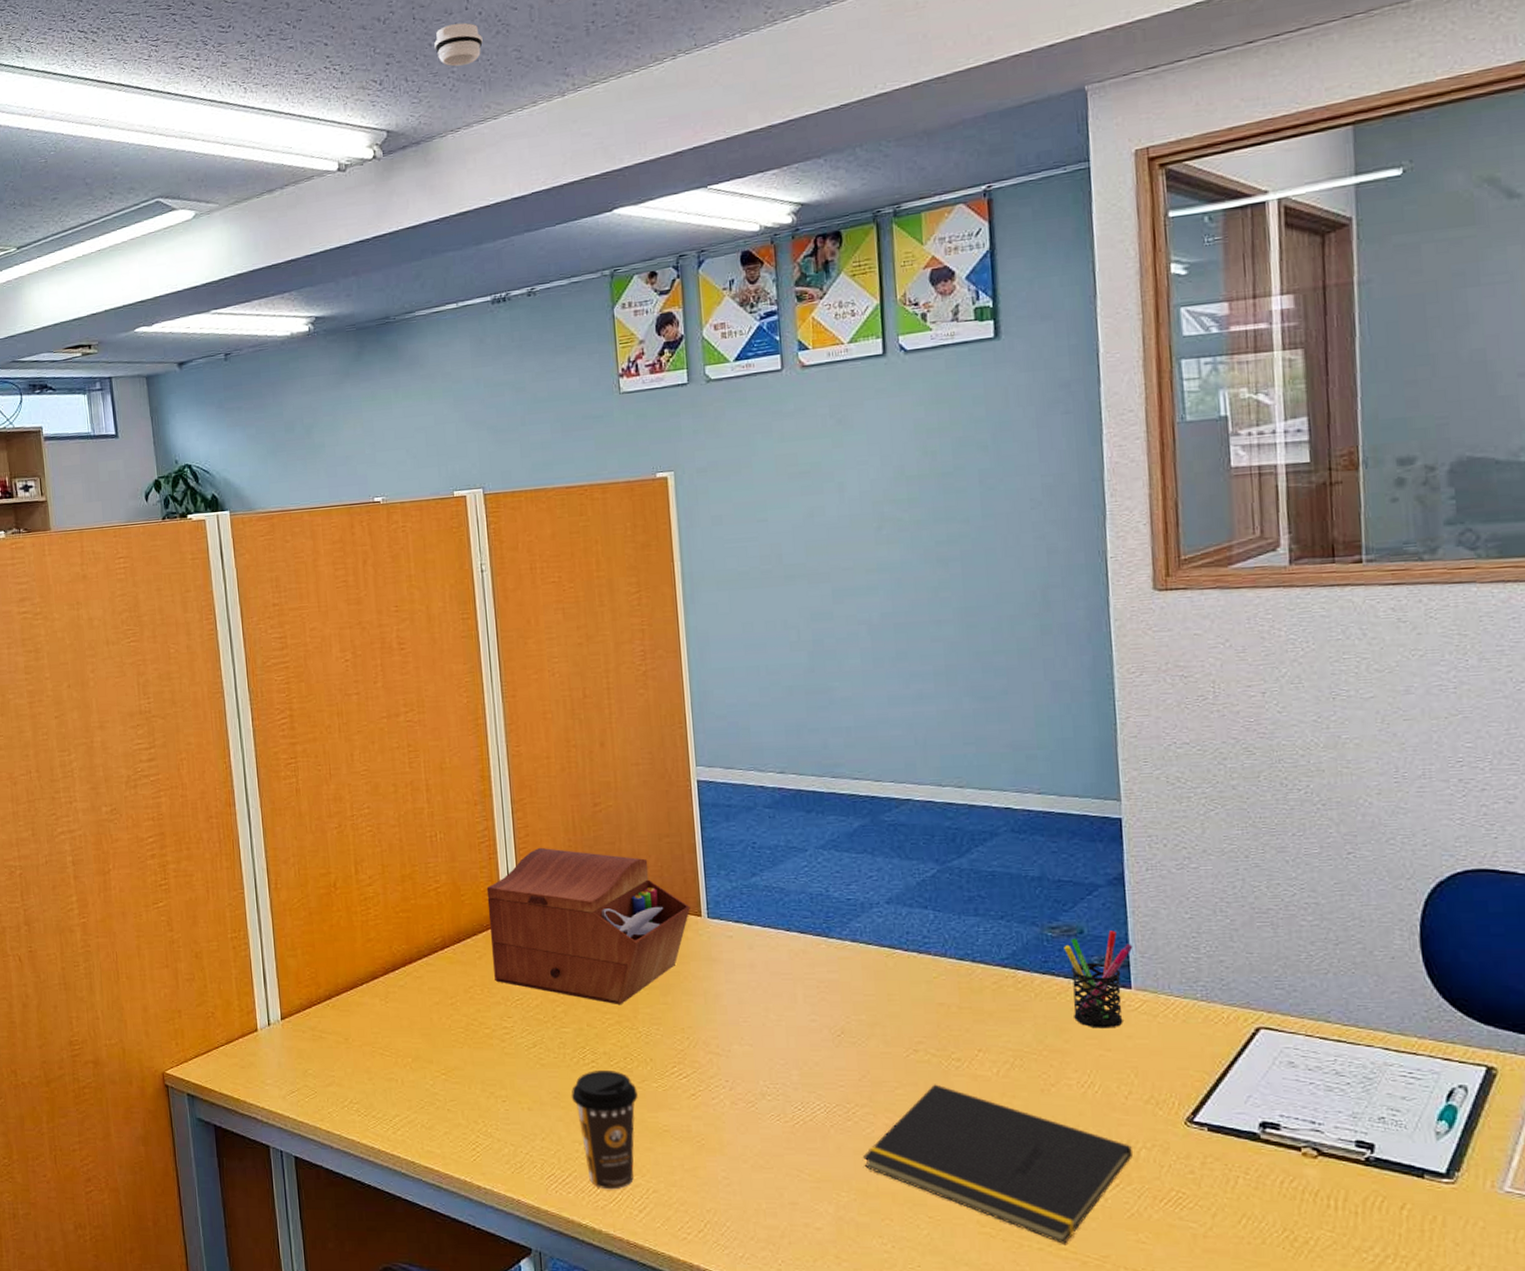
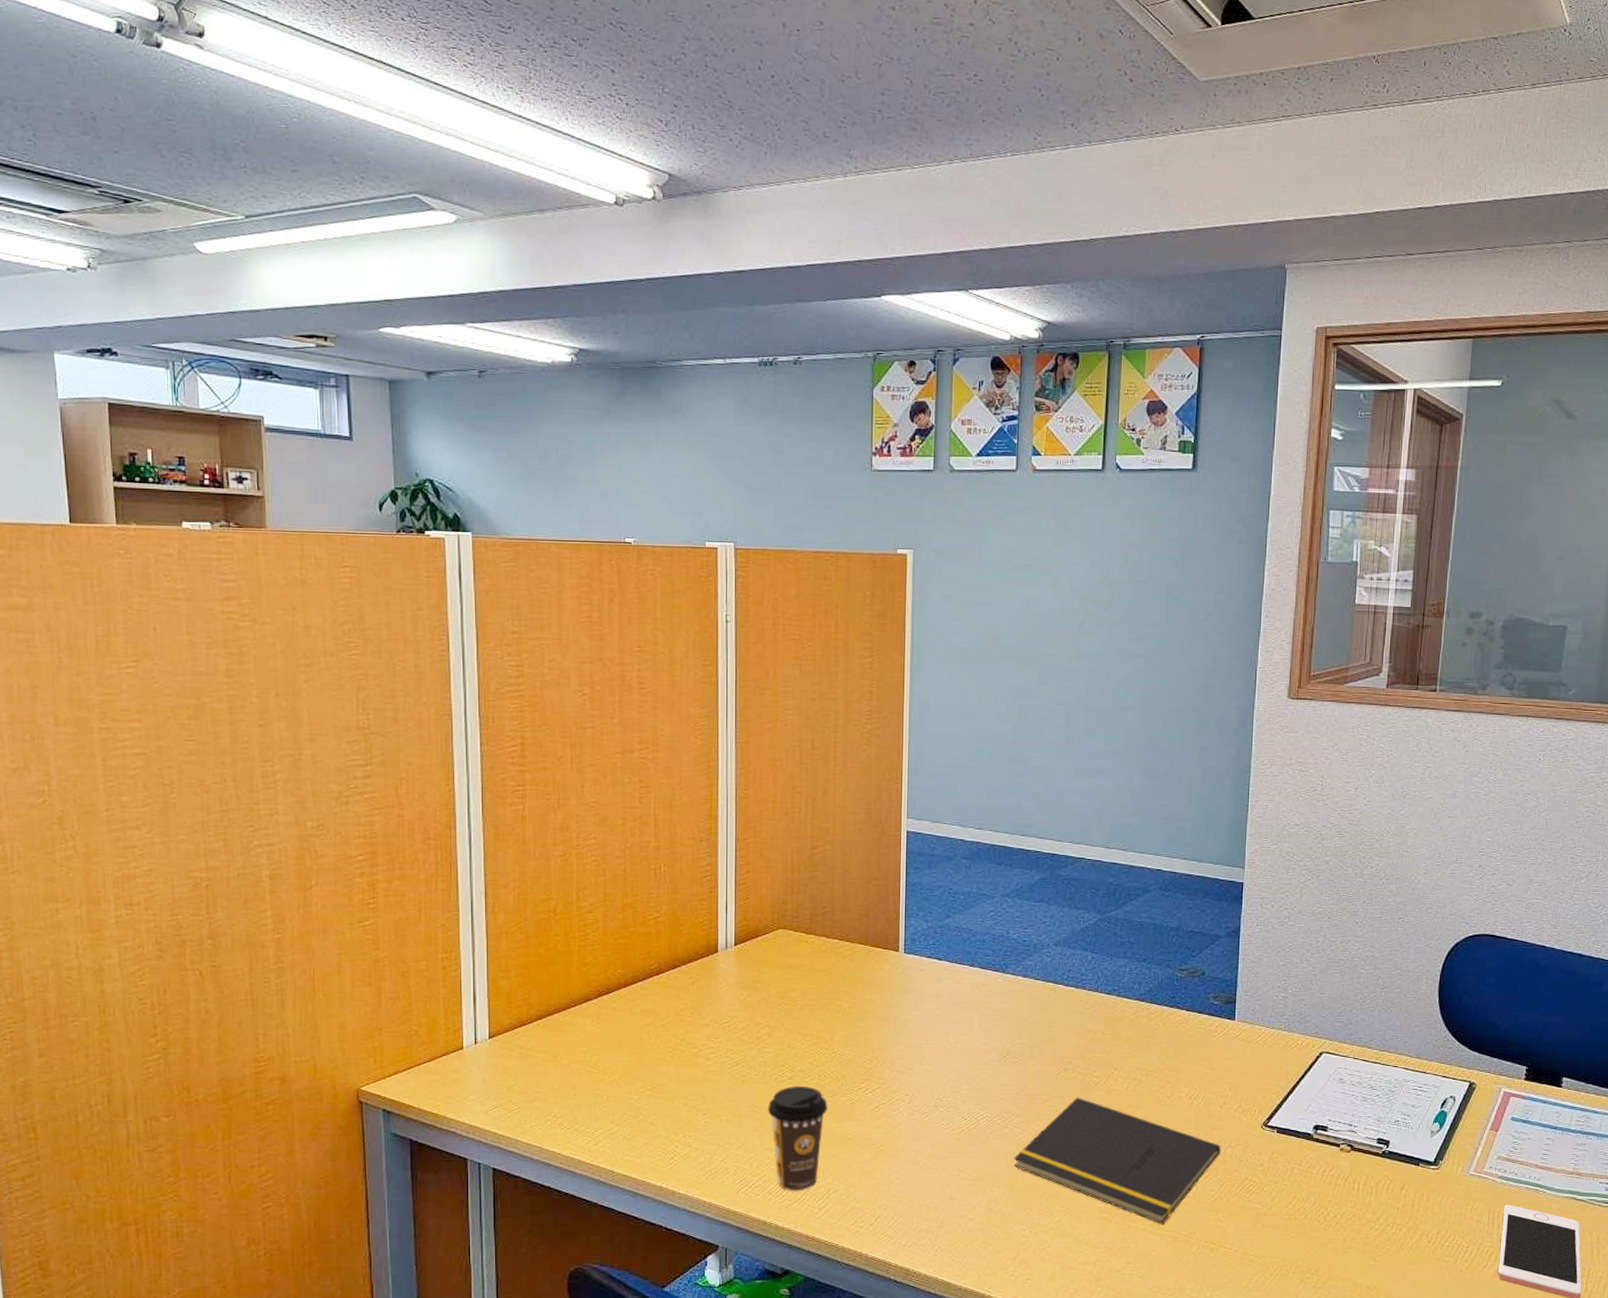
smoke detector: present [434,23,483,67] -> none [724,81,773,125]
sewing box: present [486,847,690,1005] -> none [704,884,890,1029]
pen holder: present [1064,930,1133,1029] -> none [1189,973,1240,1052]

